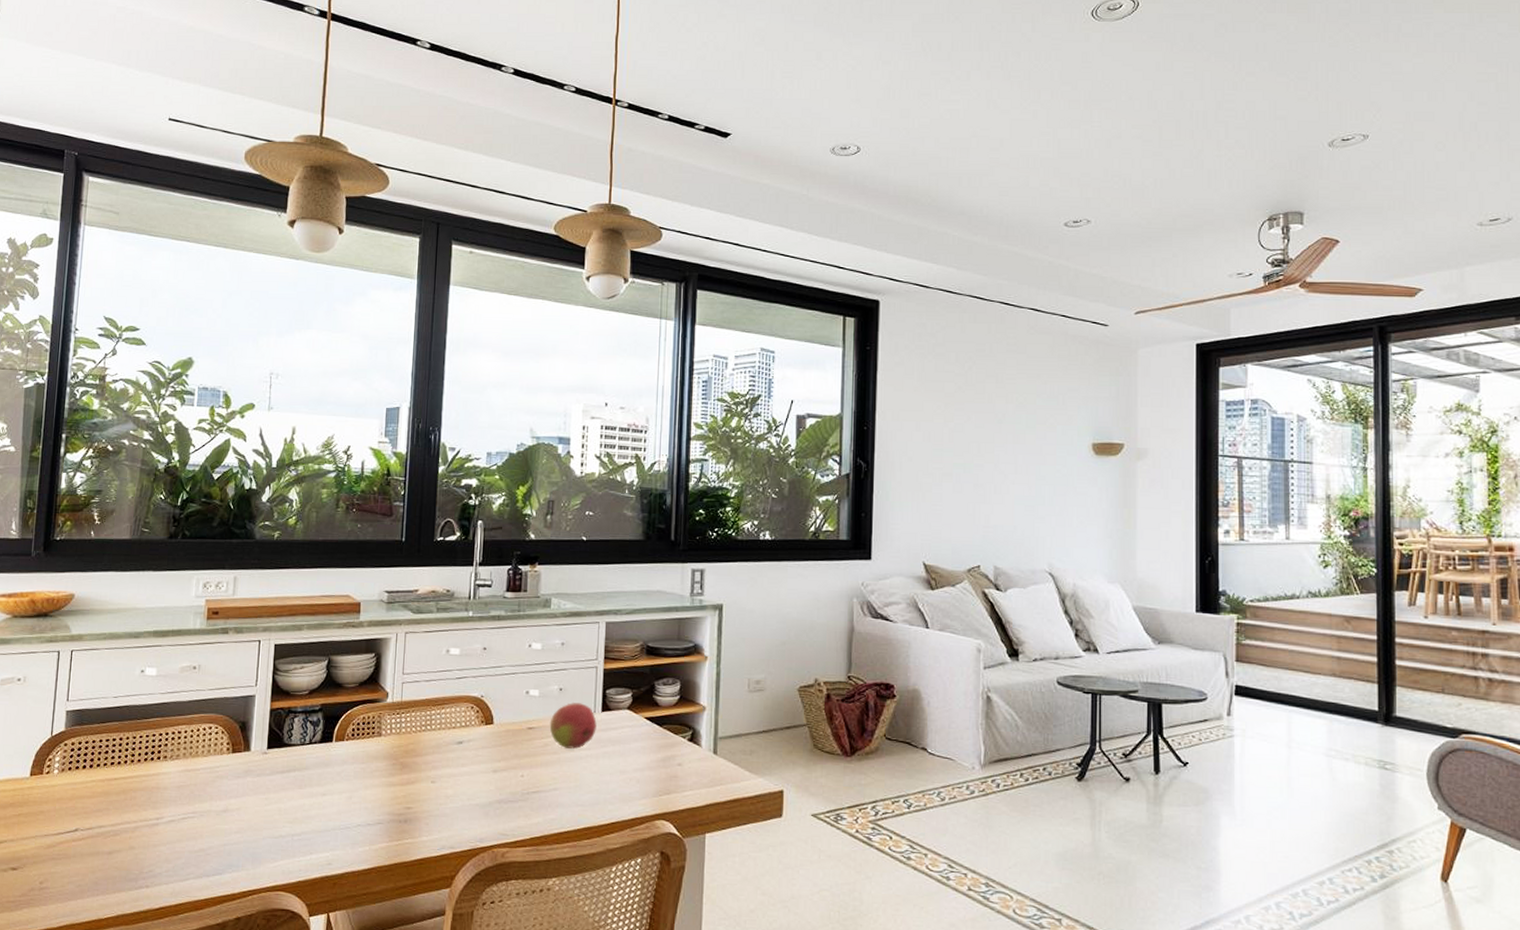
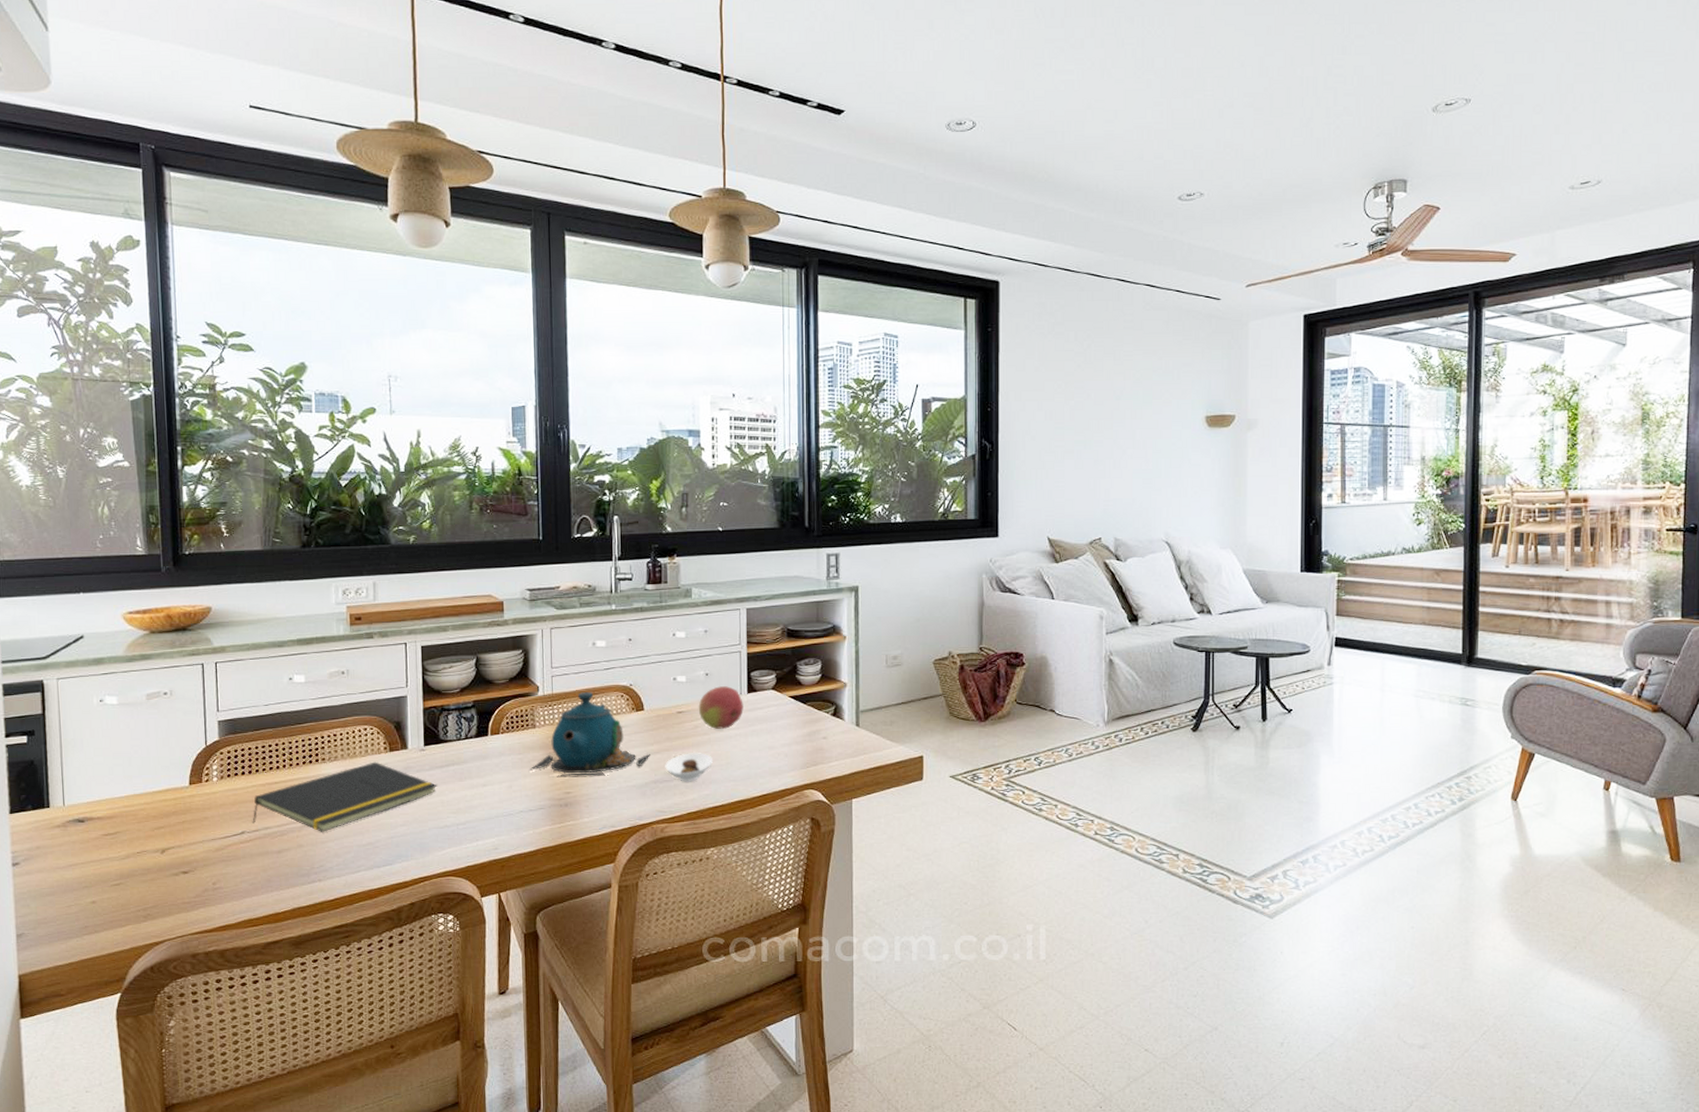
notepad: none [87,762,276,835] -> present [252,761,437,832]
teapot: none [371,701,497,793] -> present [529,692,650,778]
saucer: none [511,771,561,804] -> present [665,752,712,782]

